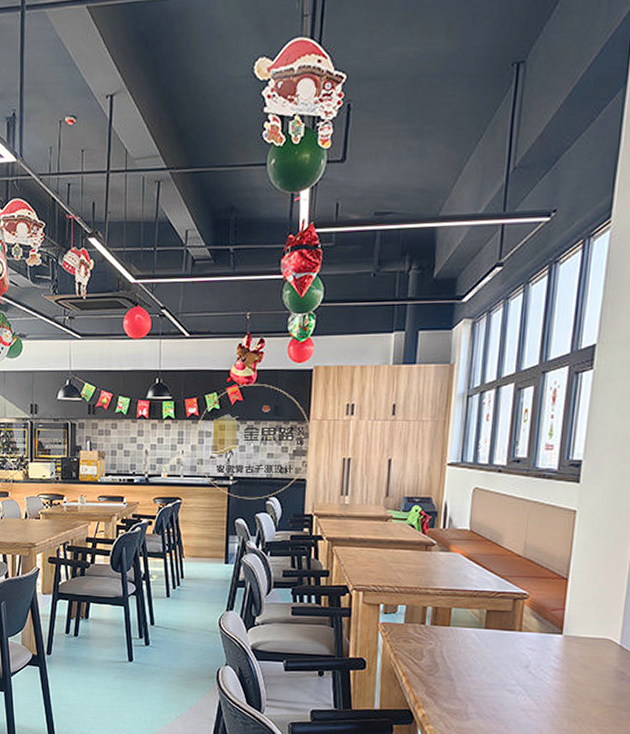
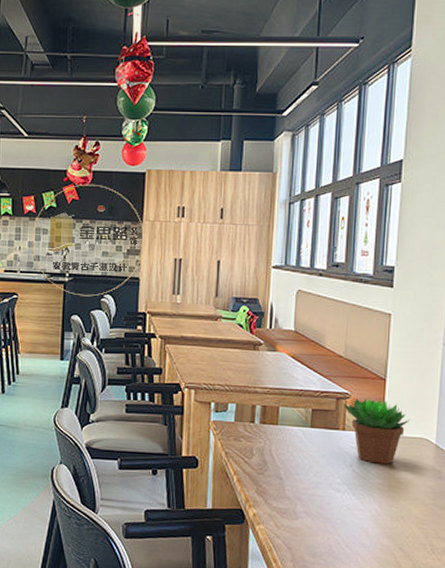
succulent plant: none [520,598,592,665] -> present [343,398,410,464]

